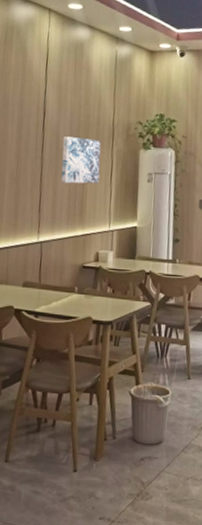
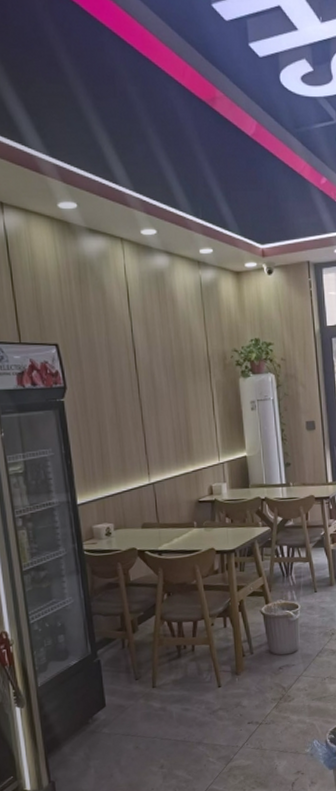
wall art: present [61,136,101,184] -> none [158,373,202,422]

